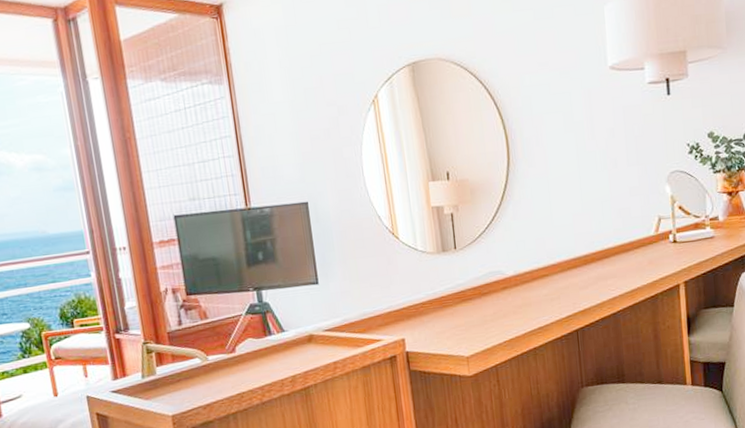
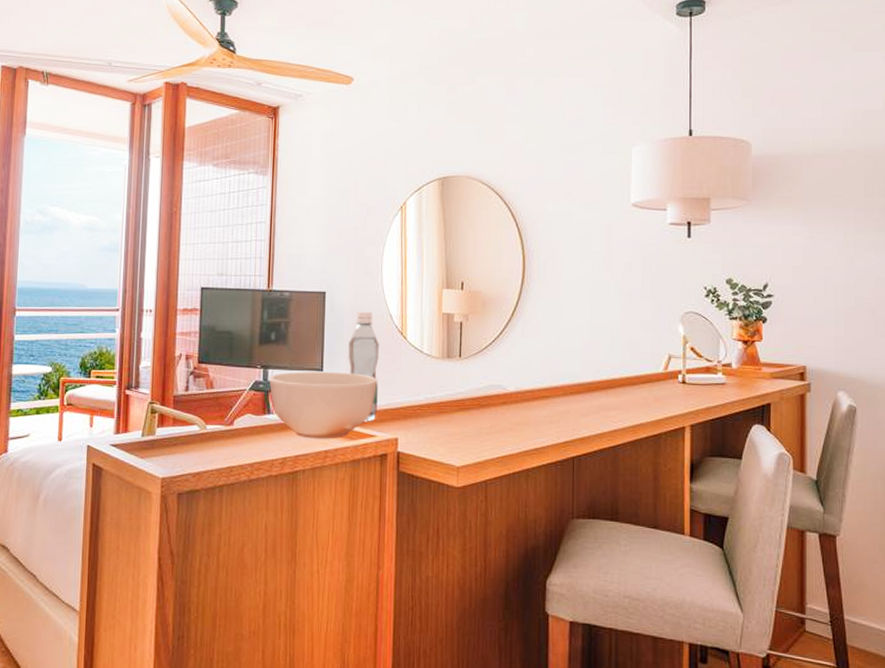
bowl: none [263,281,376,353] -> present [269,371,378,439]
bottle: none [340,216,380,328] -> present [348,311,379,422]

